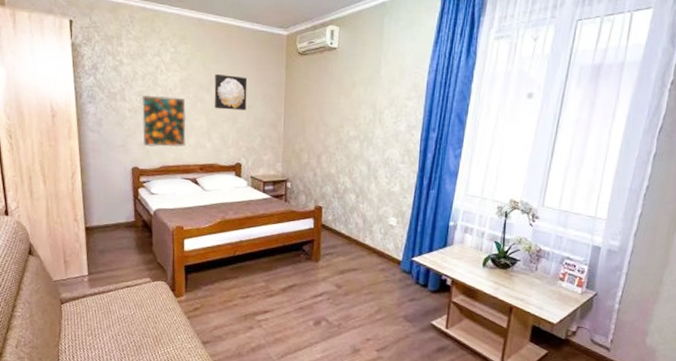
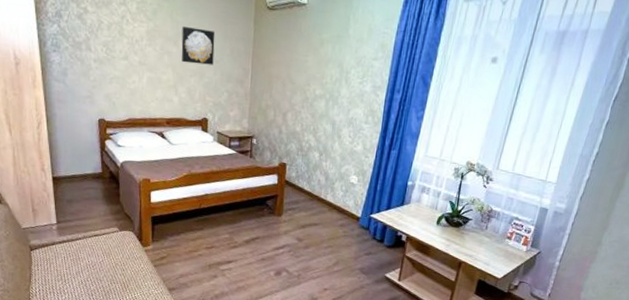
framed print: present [141,95,186,147] -> none [107,46,153,100]

